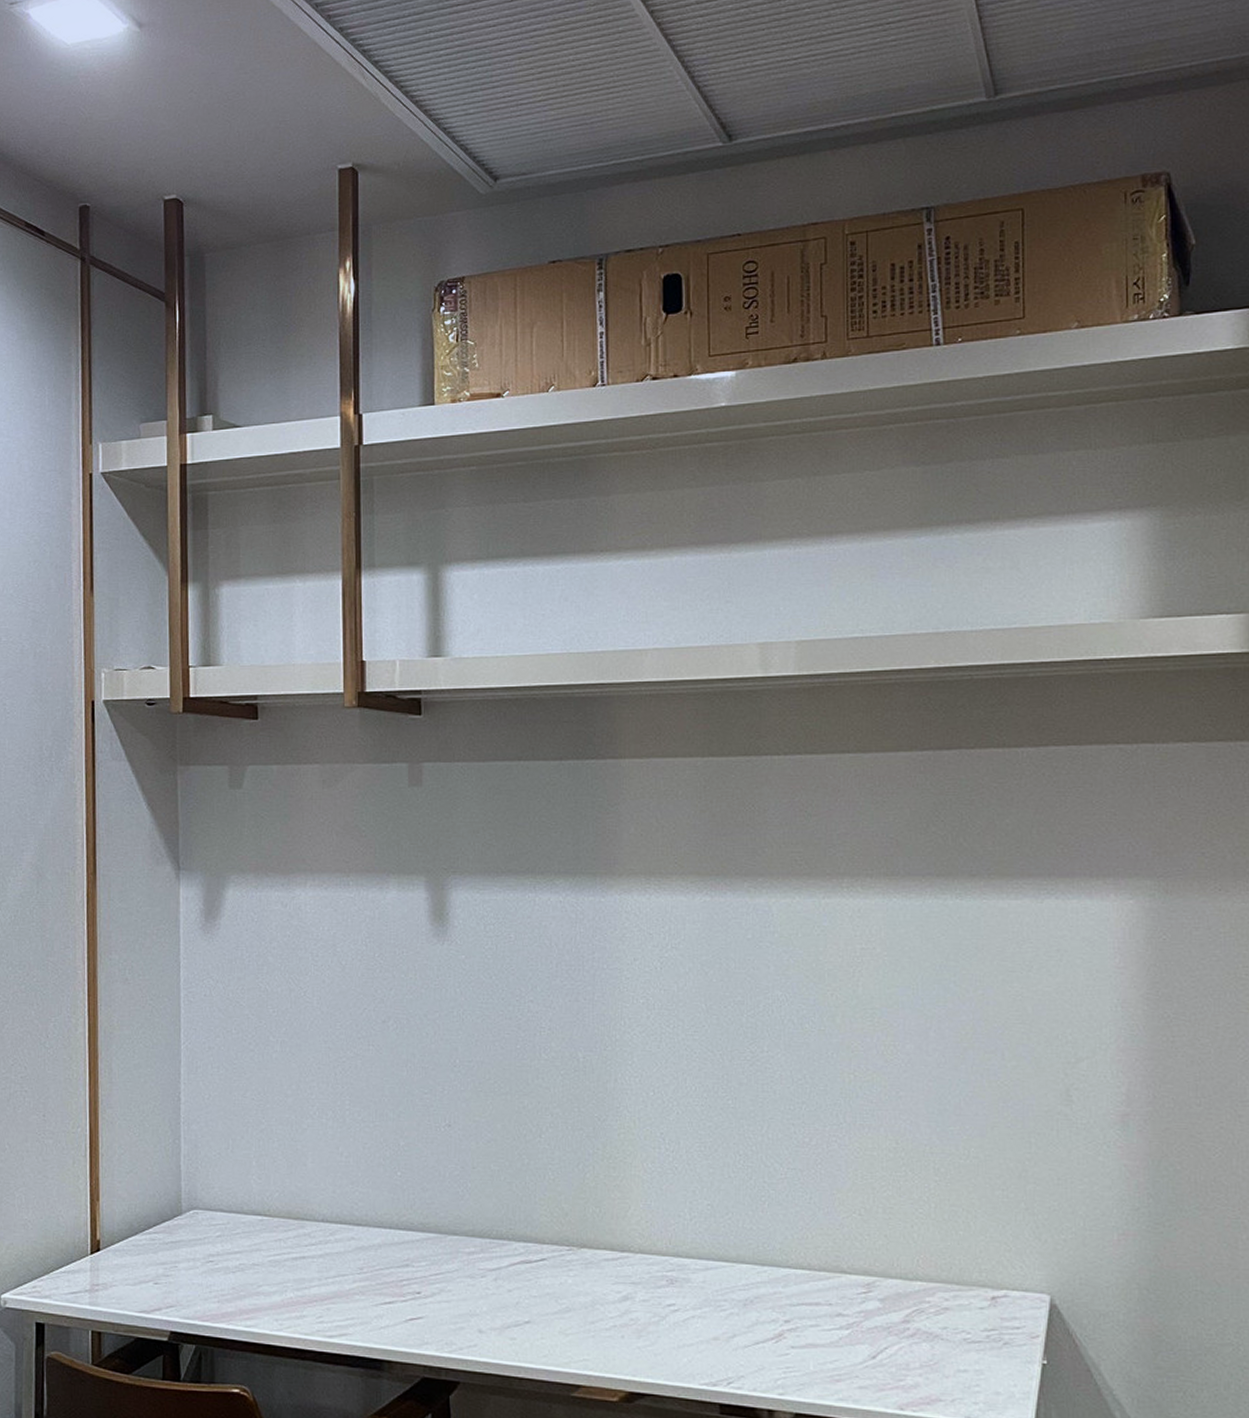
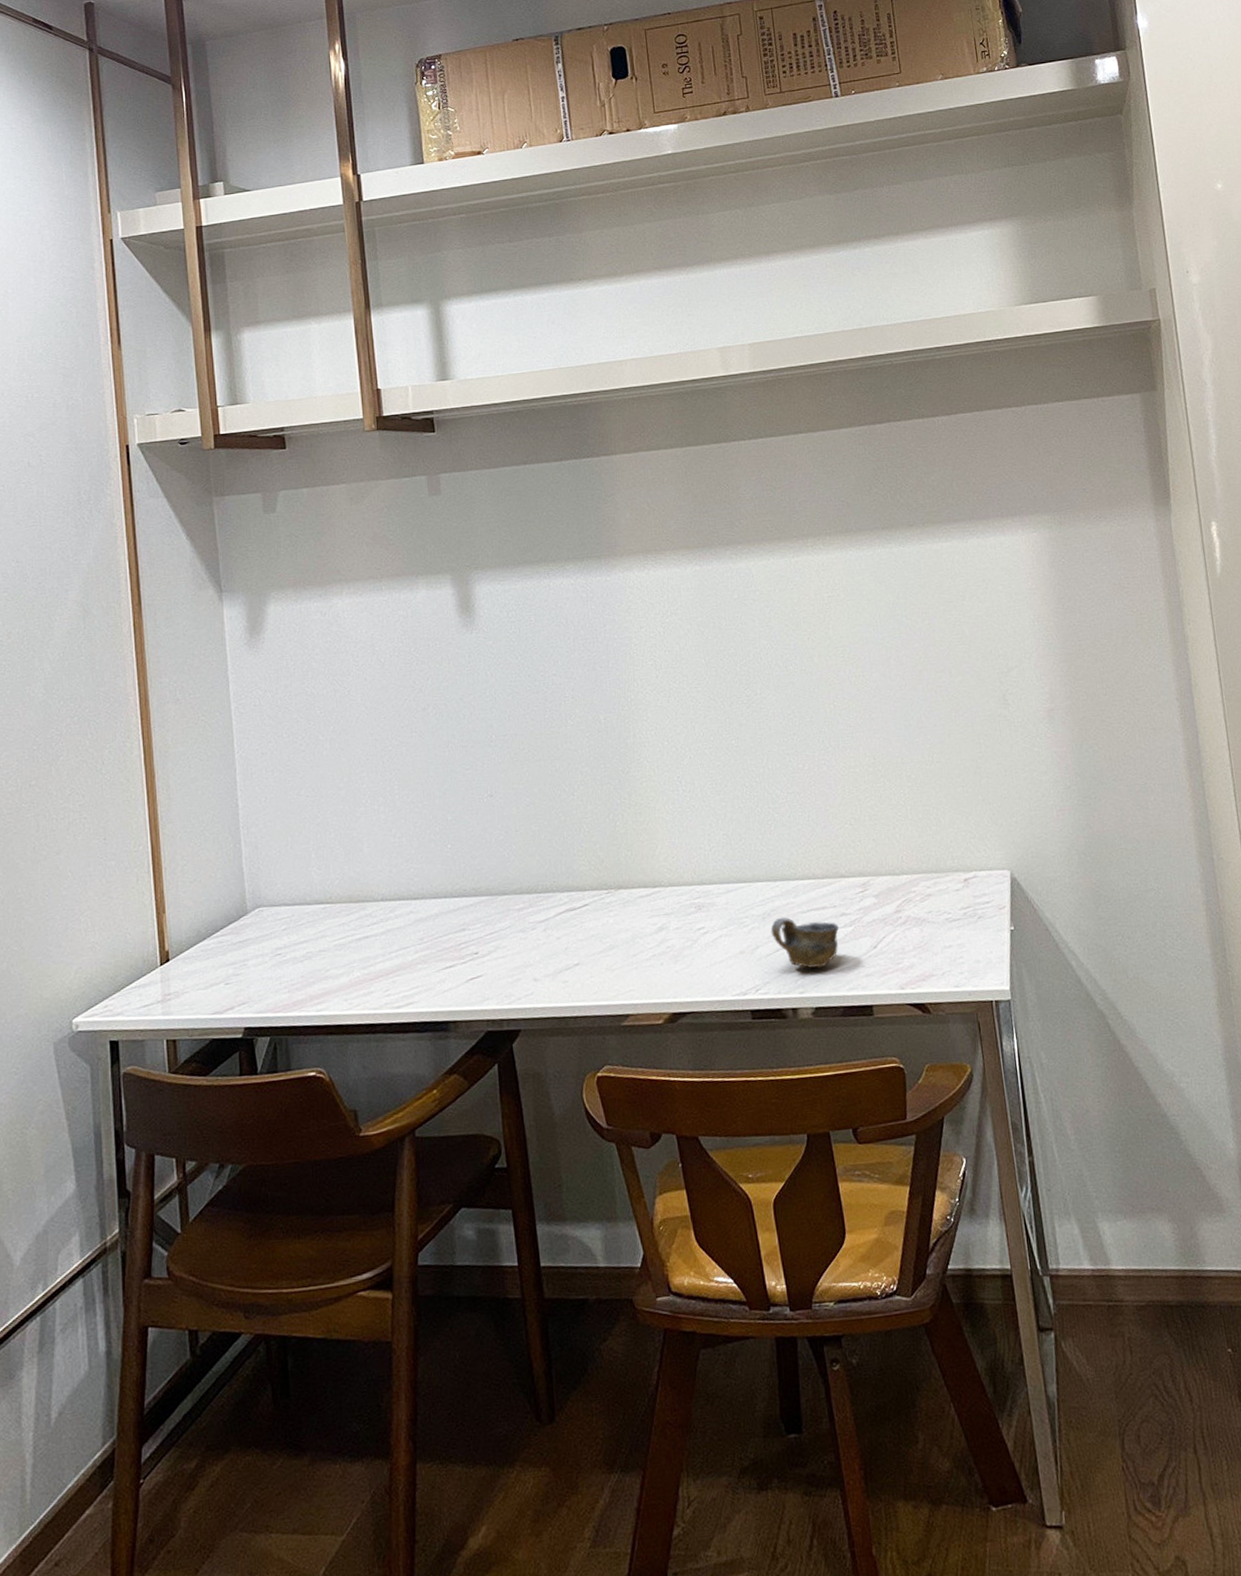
cup: none [752,1306,834,1371] -> present [770,917,840,969]

